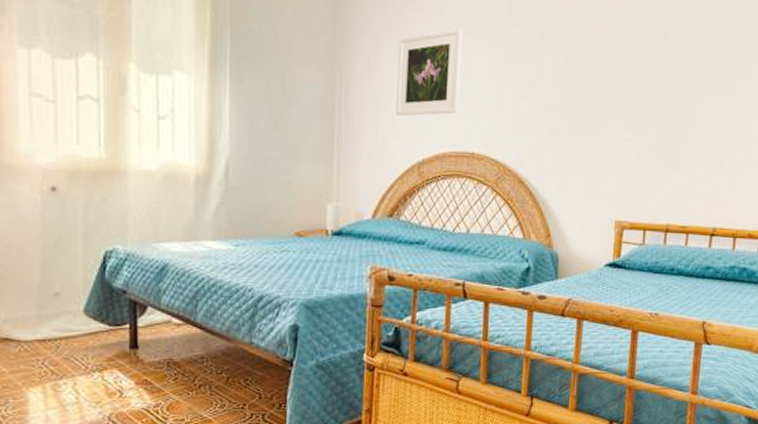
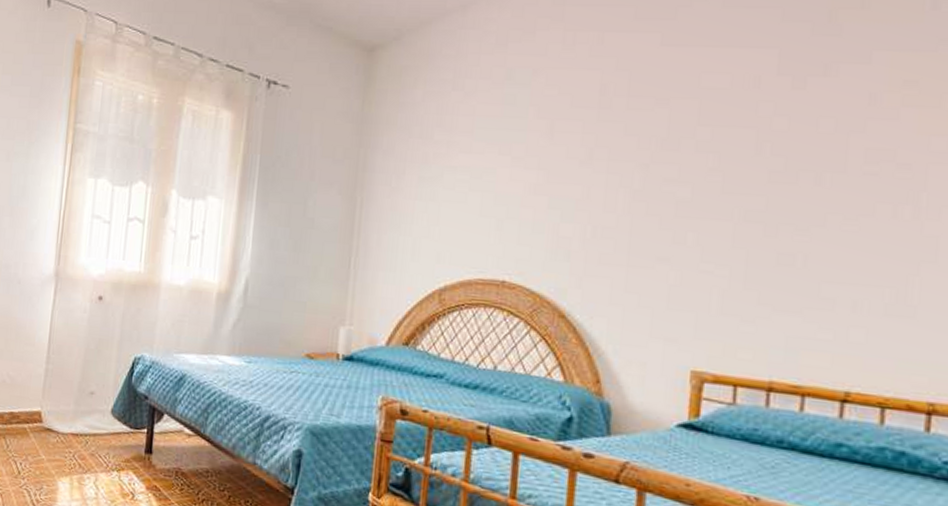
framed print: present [396,28,463,116] -> none [417,149,495,240]

